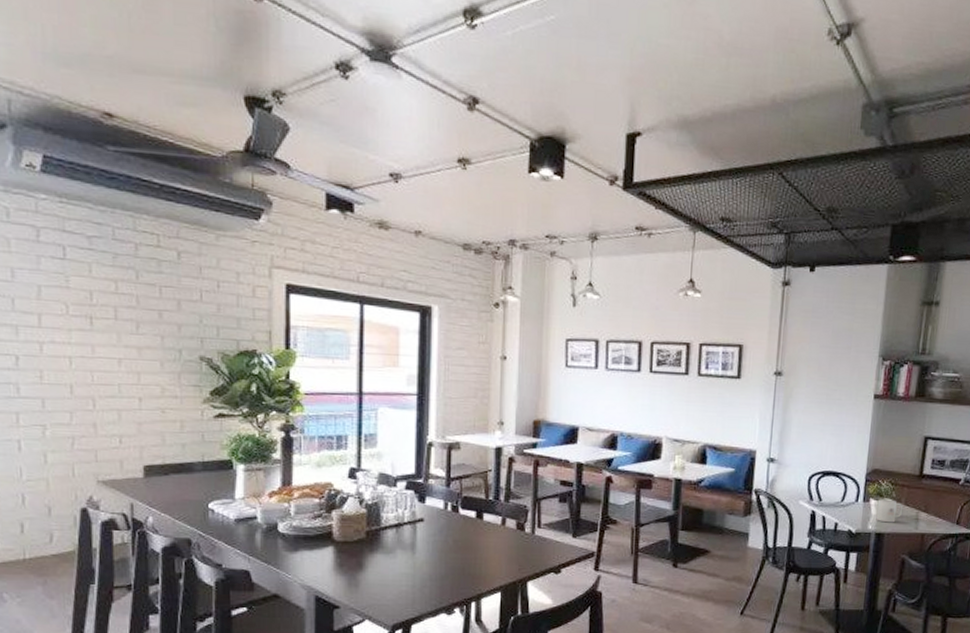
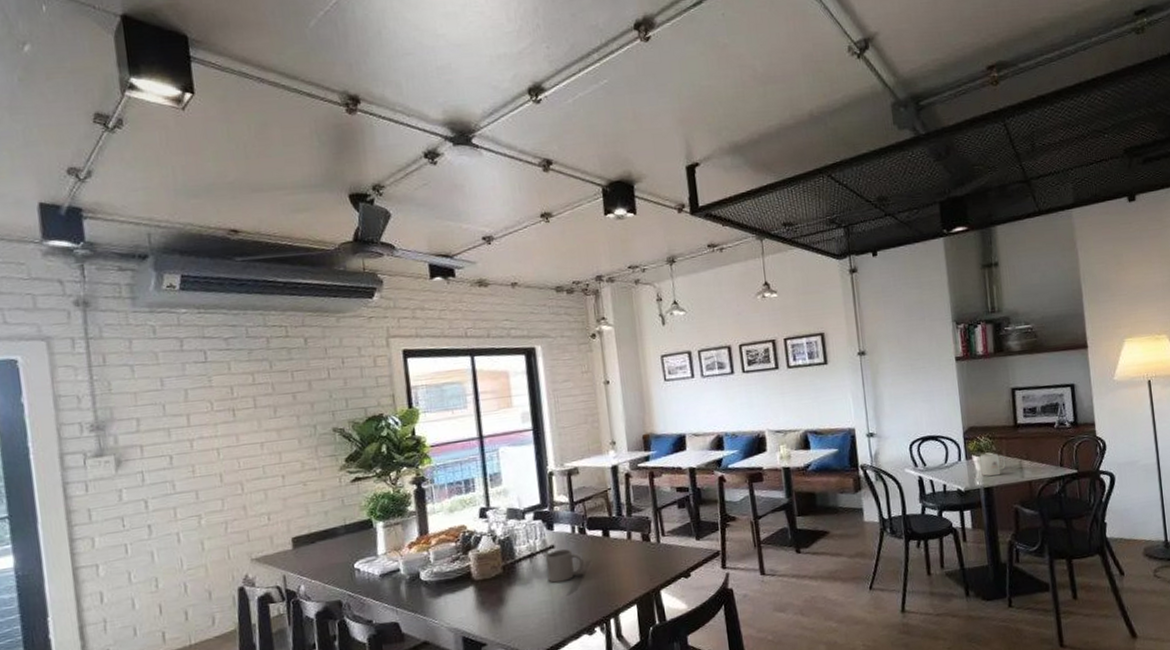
mug: none [412,523,452,557] -> present [545,548,584,583]

